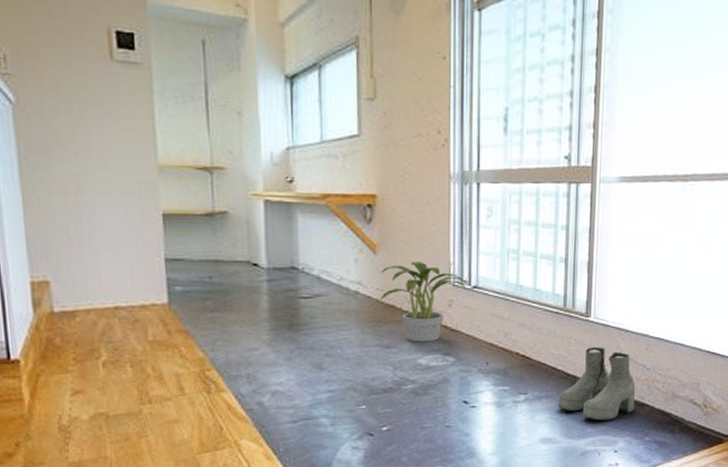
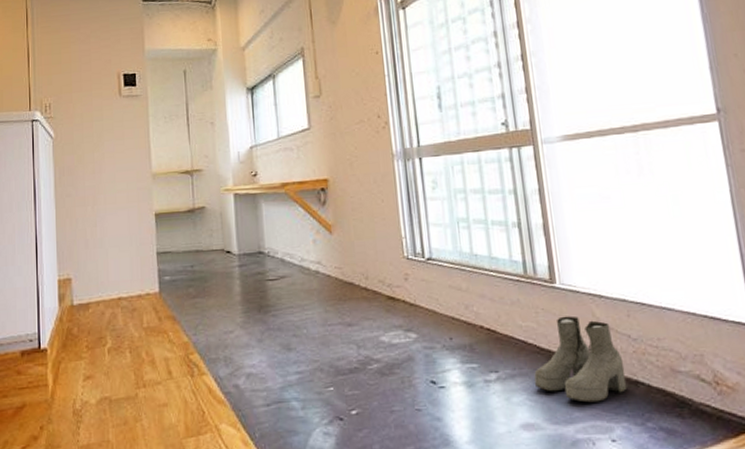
potted plant: present [380,262,468,343] -> none [337,238,421,319]

